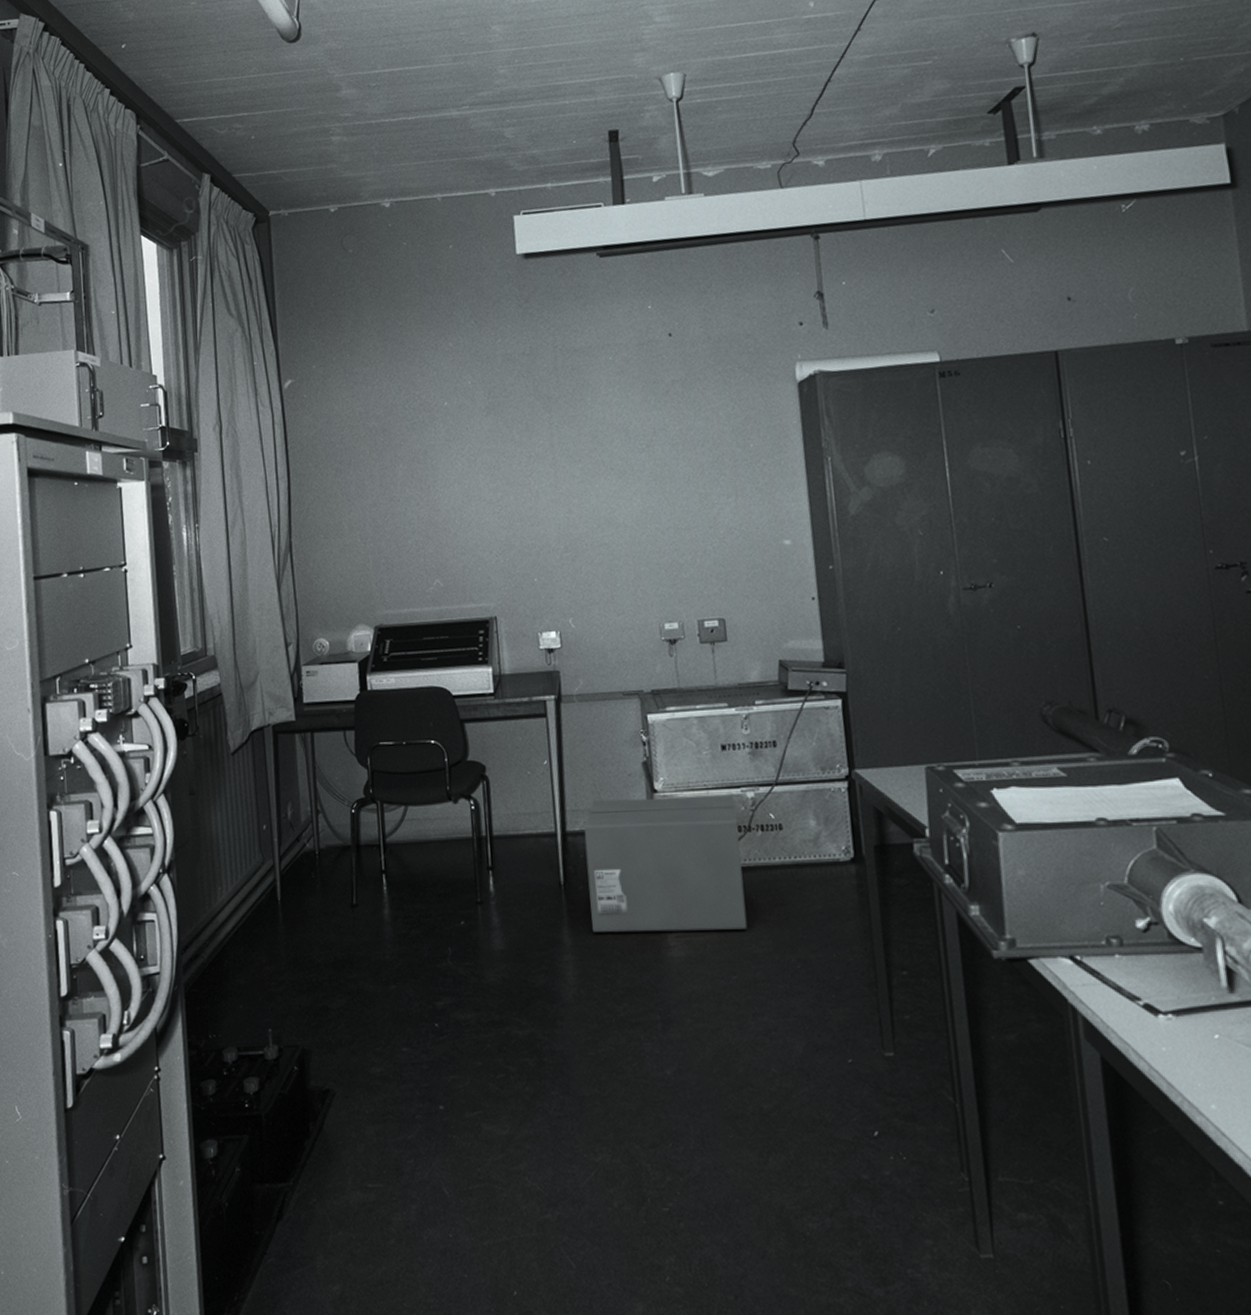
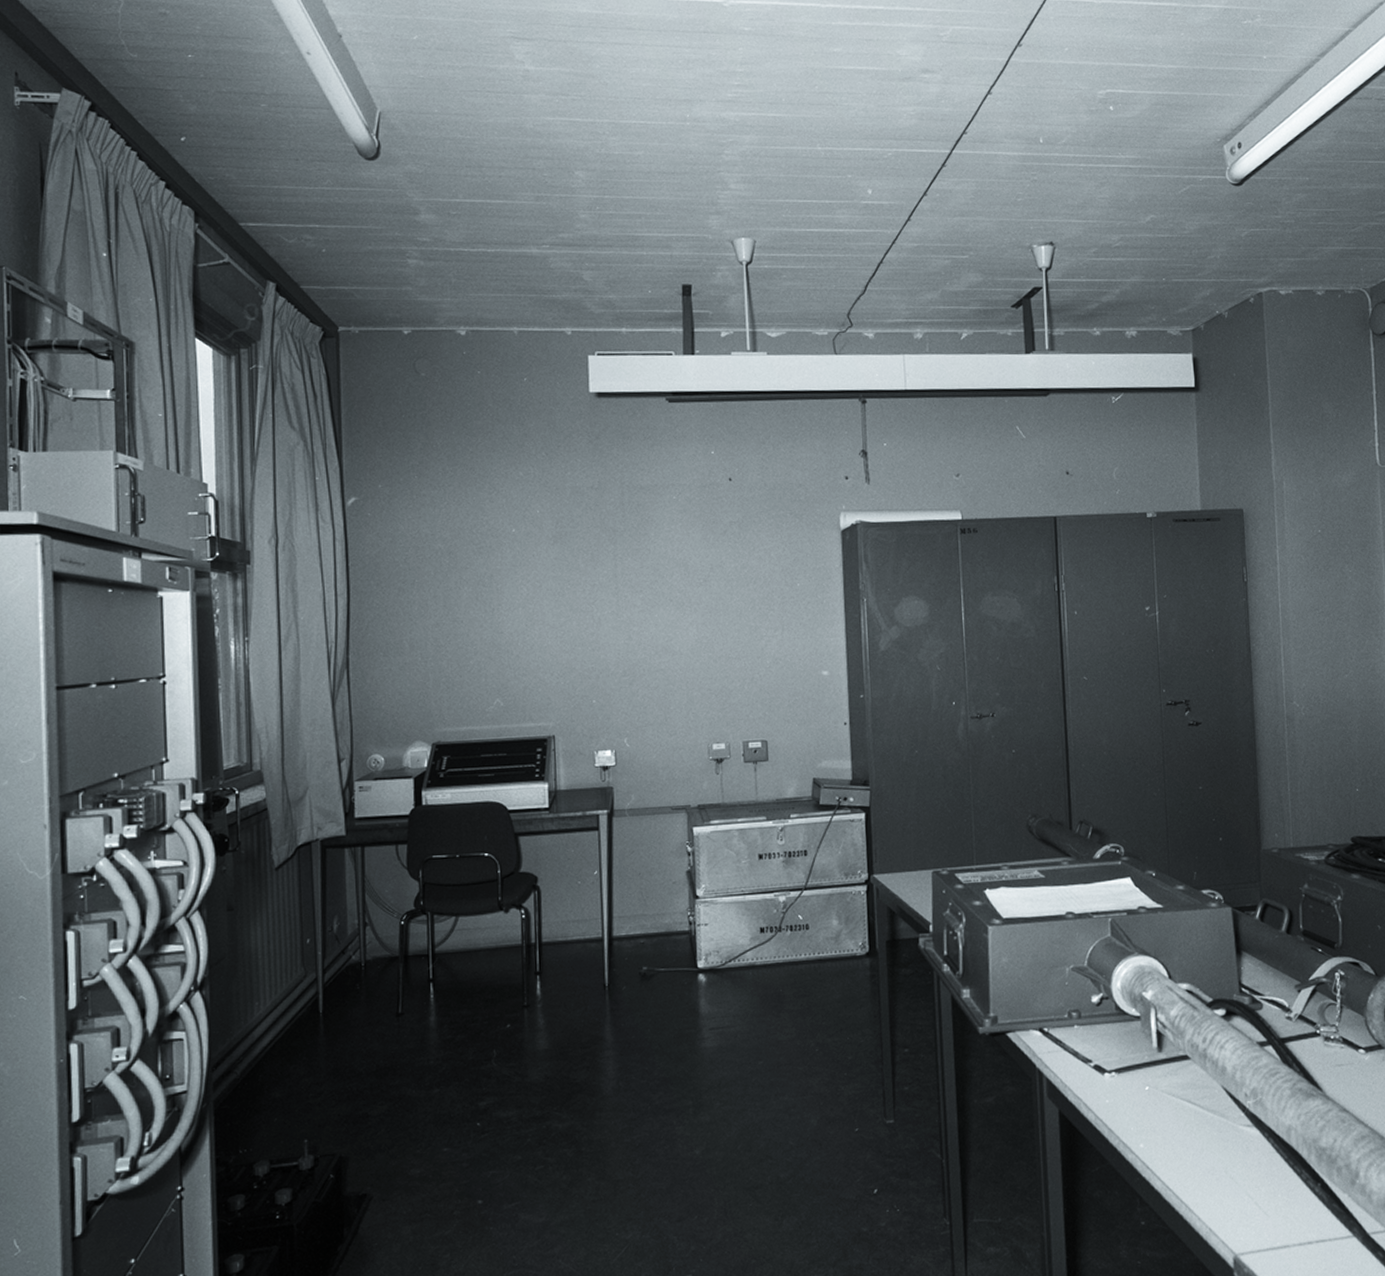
box: present [583,795,748,934] -> none [629,900,774,1030]

